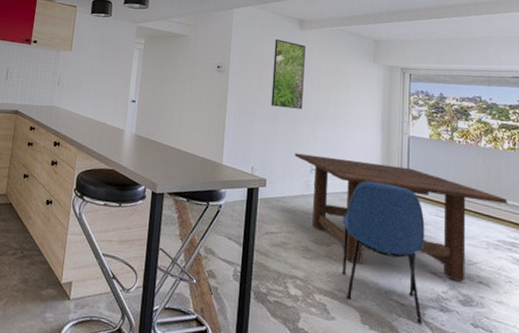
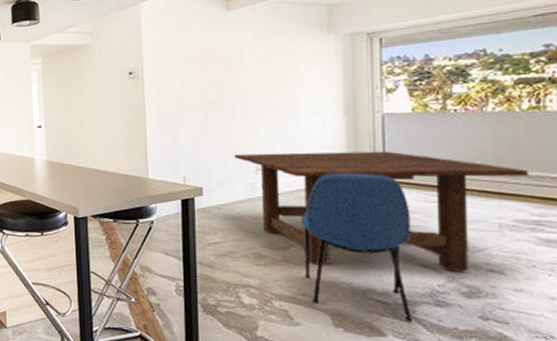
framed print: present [271,39,306,109] -> none [195,28,238,107]

